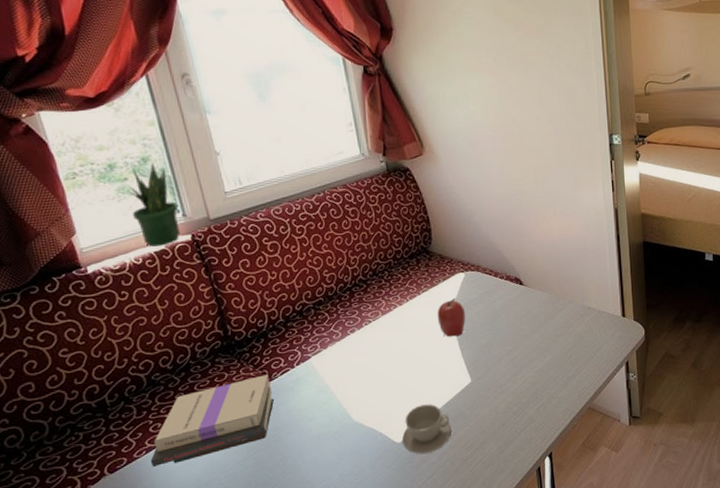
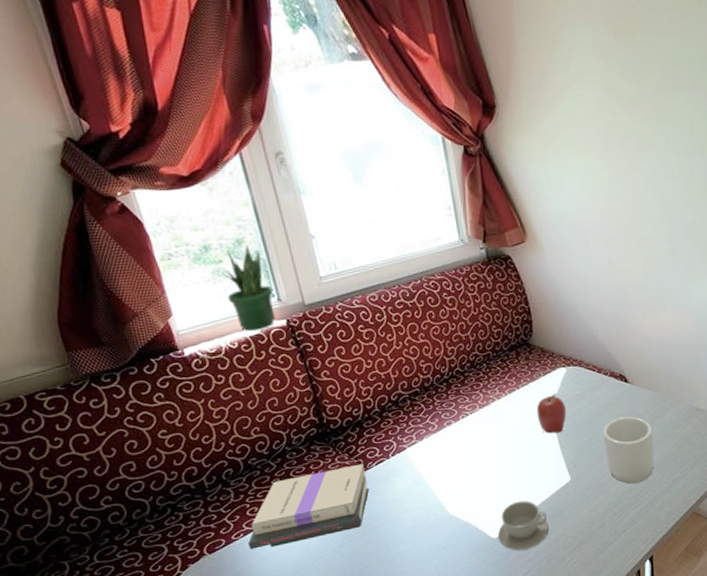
mug: none [501,317,550,383] -> present [603,415,654,484]

